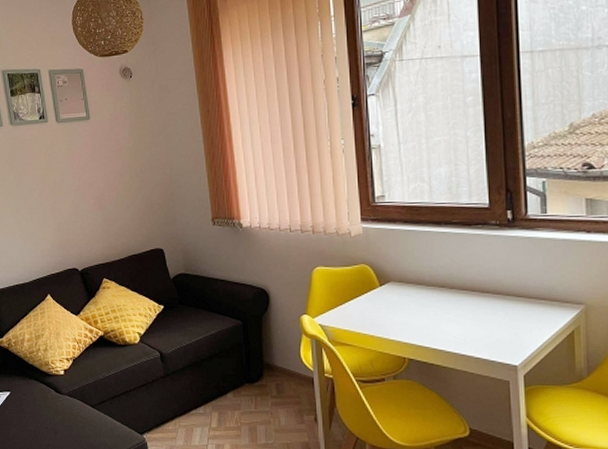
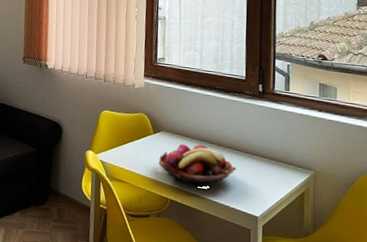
fruit basket: none [389,292,486,340] -> present [159,144,236,186]

